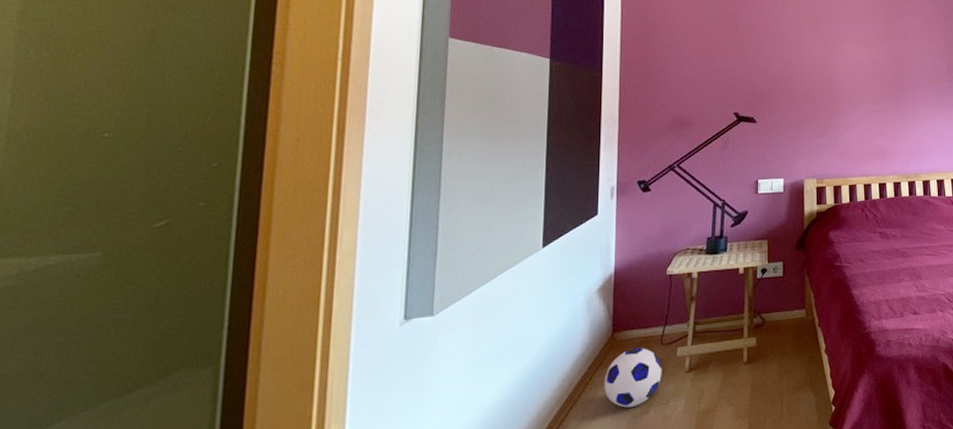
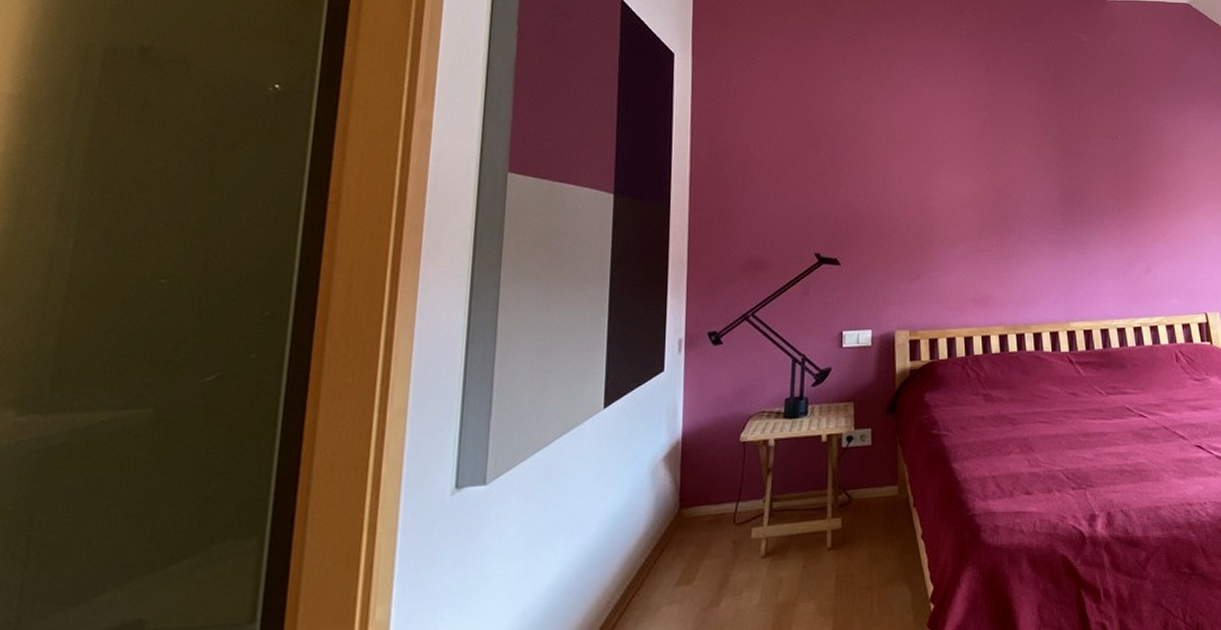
soccer ball: present [604,347,662,408] -> none [670,527,735,598]

